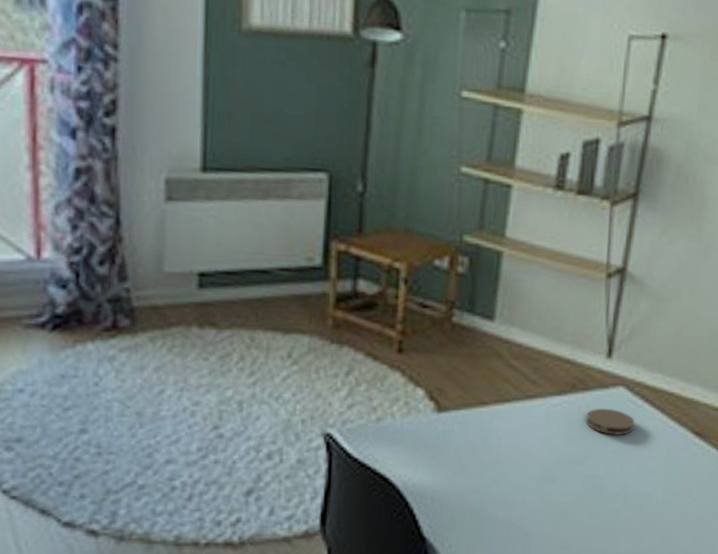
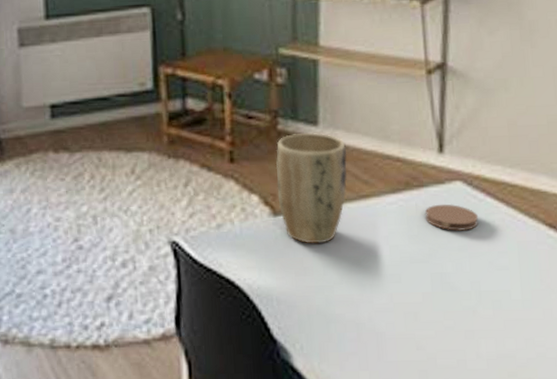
plant pot: none [444,327,520,442] -> present [276,132,348,244]

